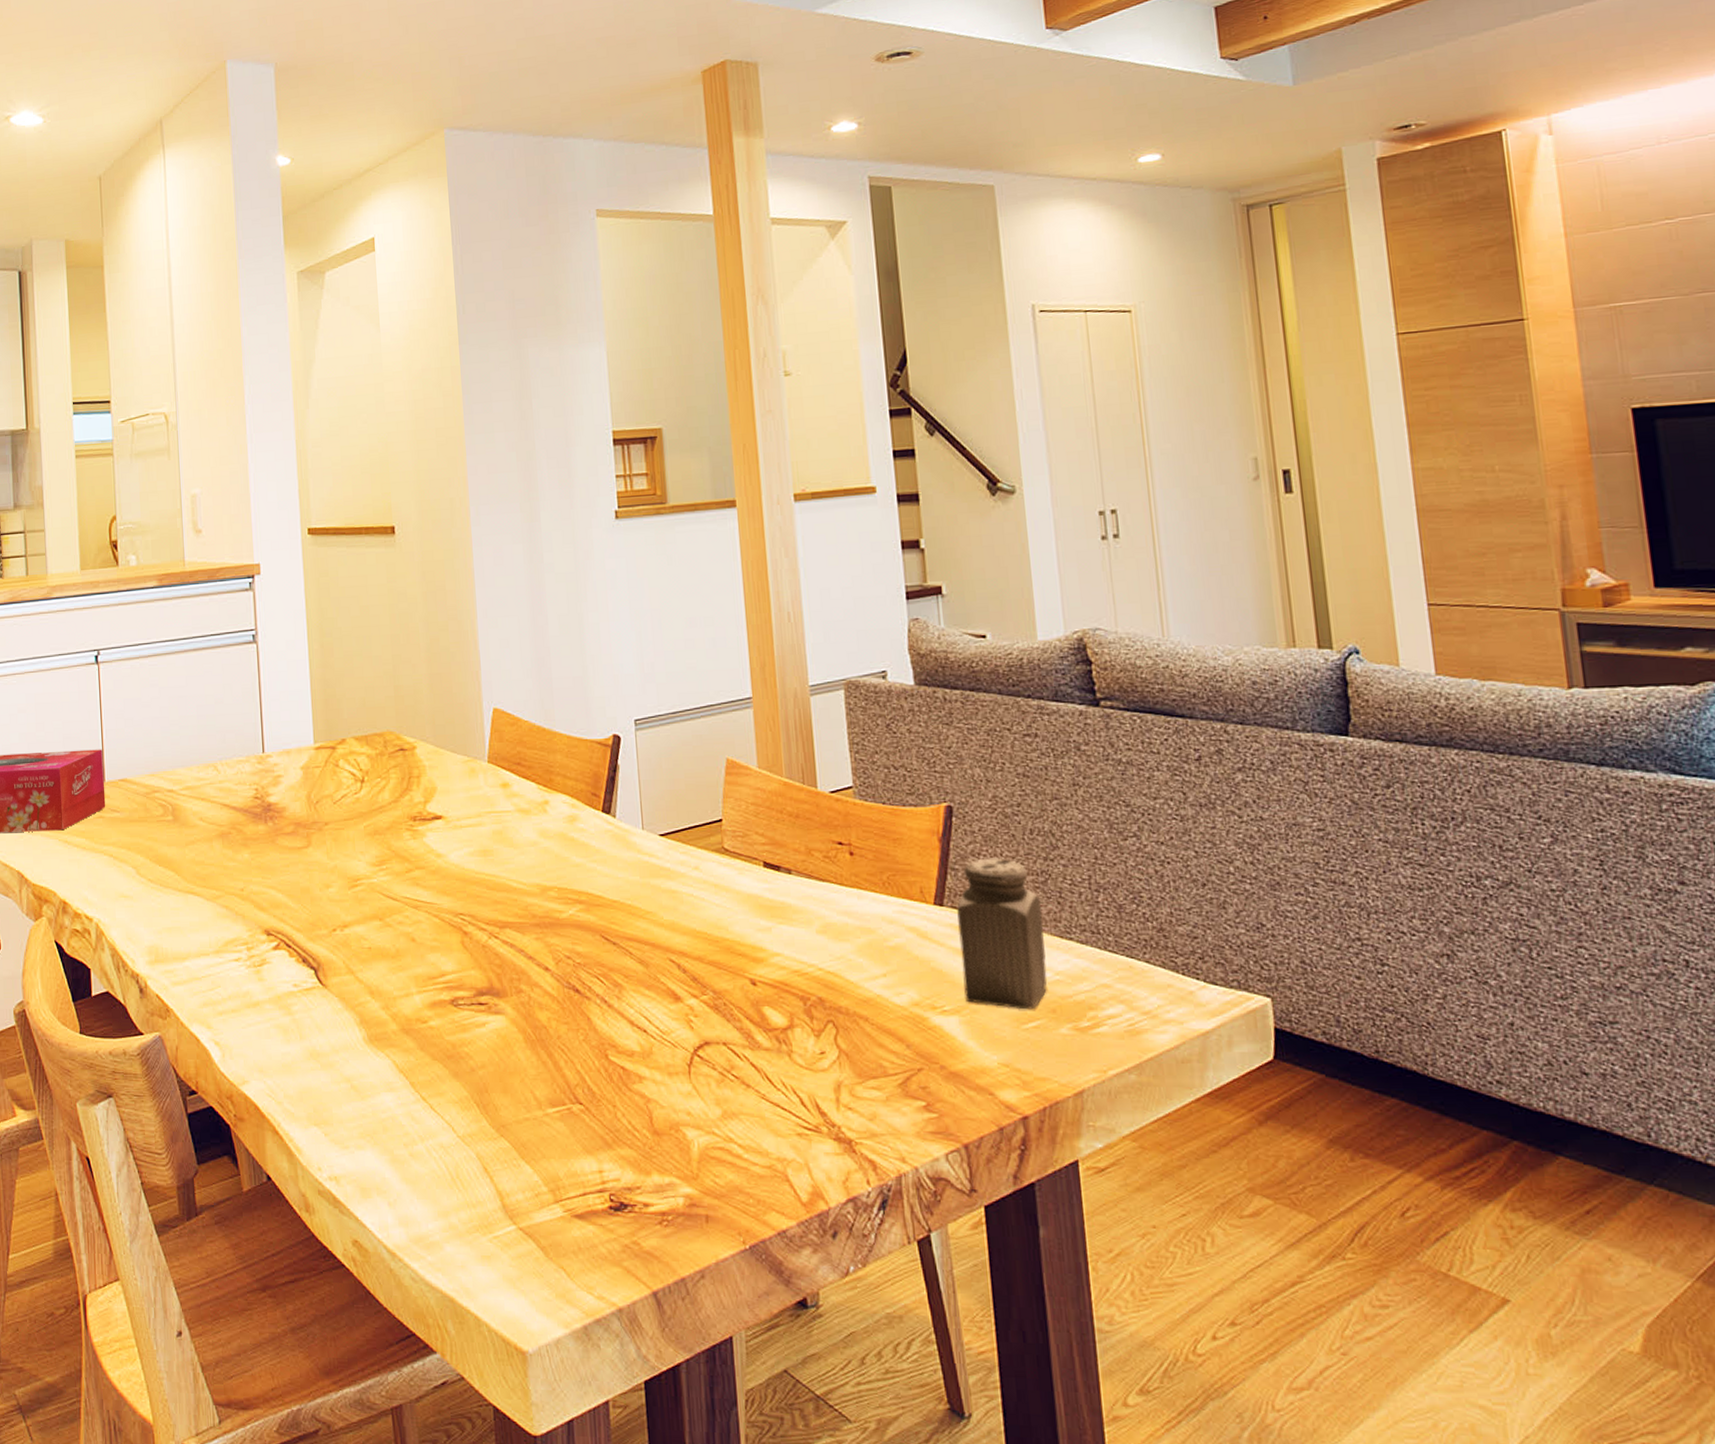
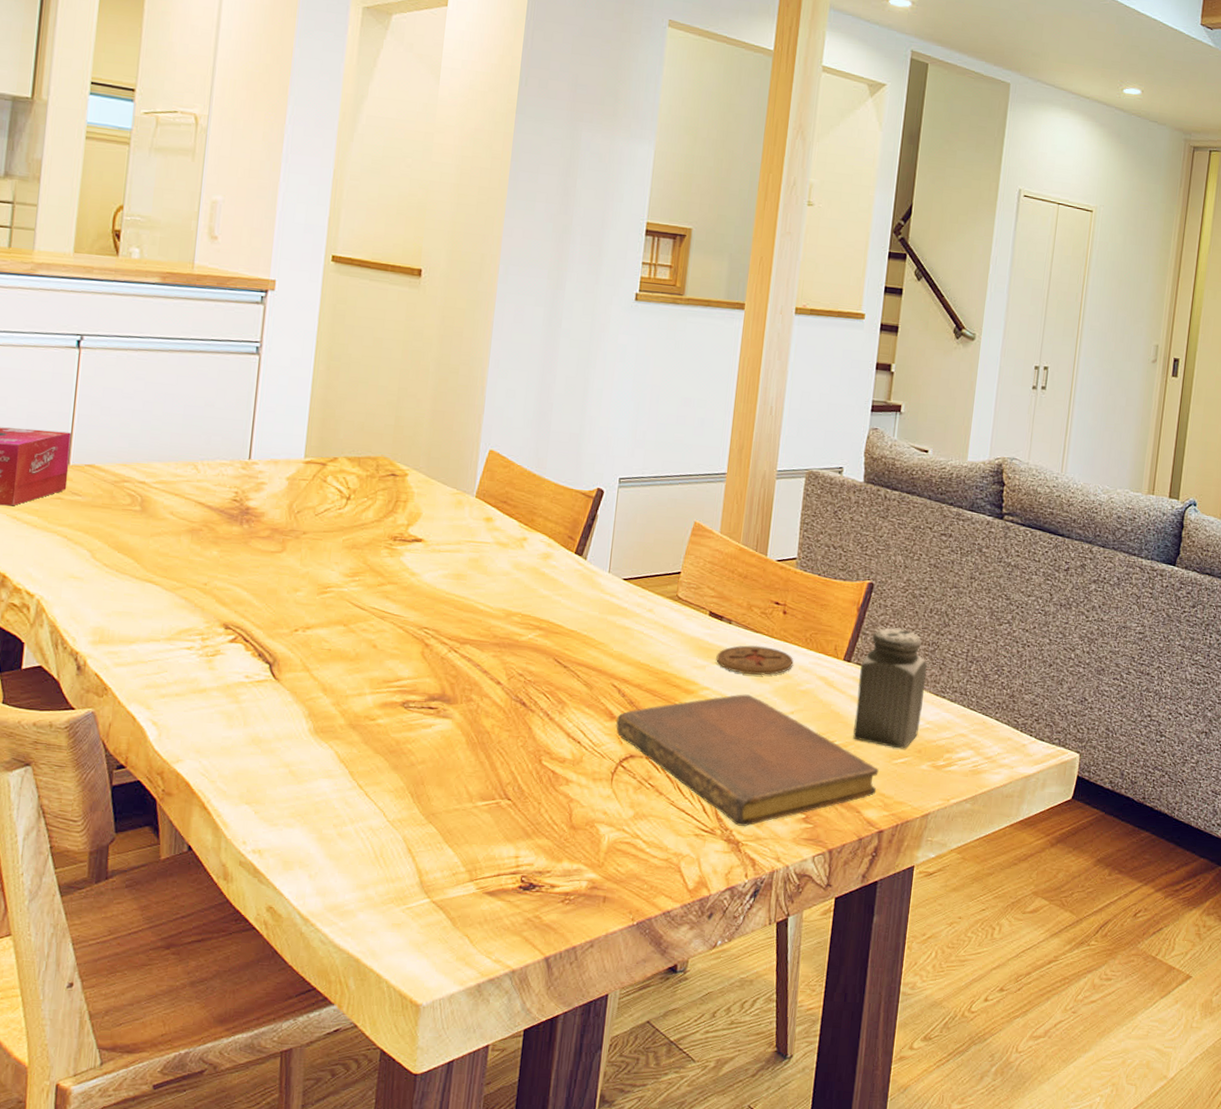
notebook: none [682,957,1008,1120] -> present [616,694,879,826]
coaster: none [781,896,874,932] -> present [716,645,794,675]

